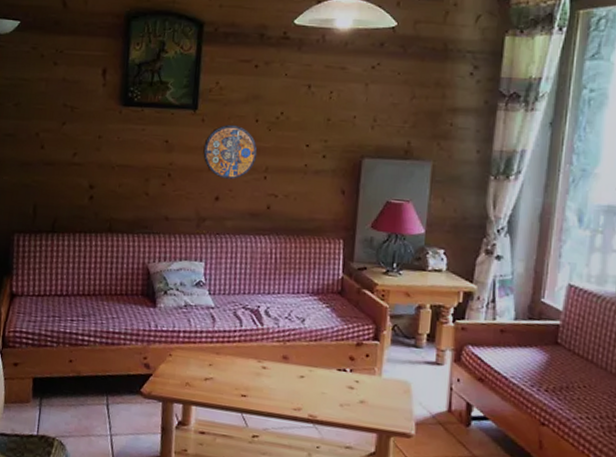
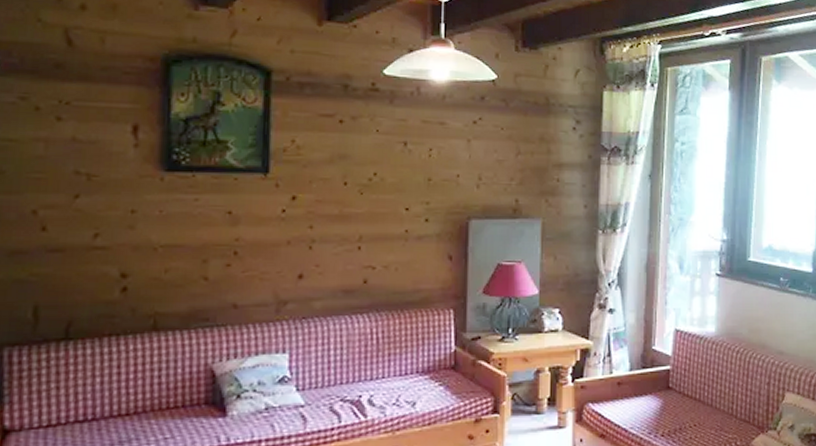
manhole cover: present [203,124,258,179] -> none [279,188,348,253]

